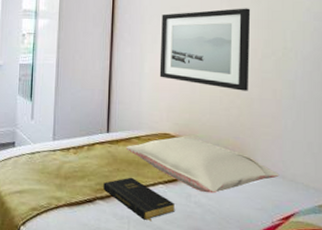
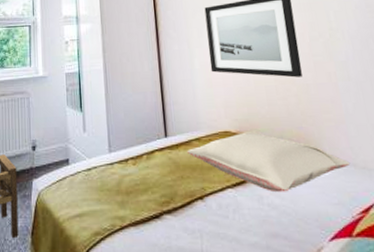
book: present [103,177,175,222] -> none [168,184,248,233]

